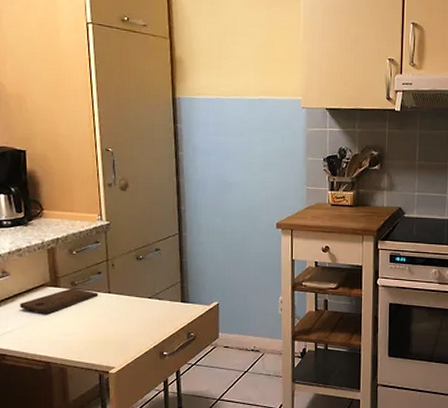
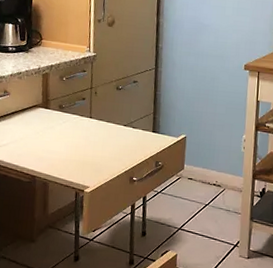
cutting board: present [19,288,99,314] -> none [15,110,82,132]

